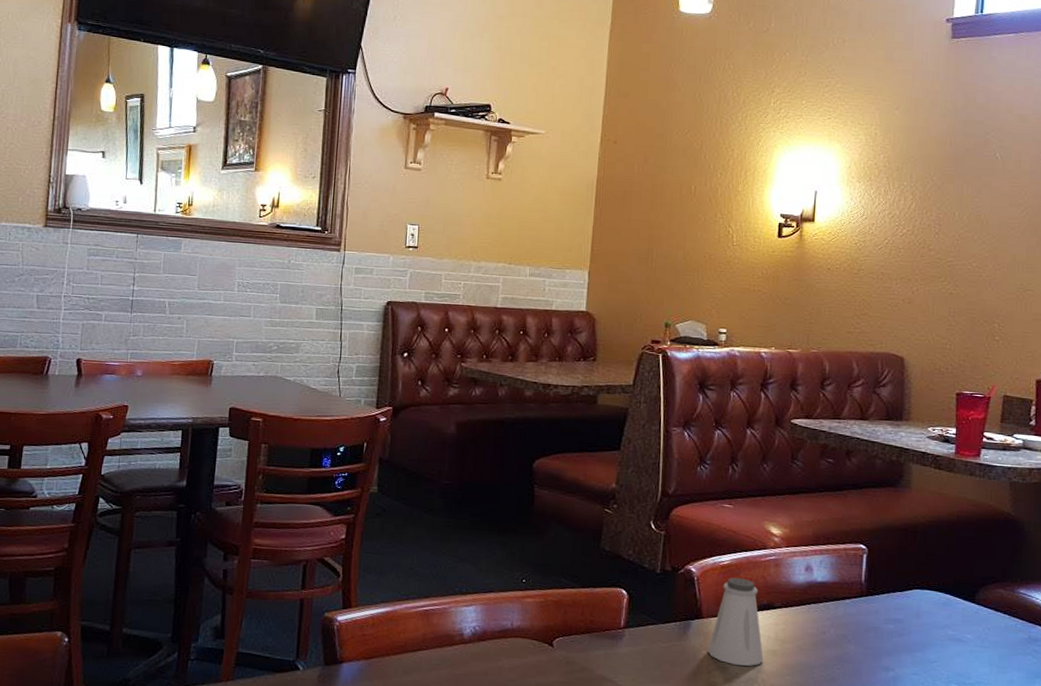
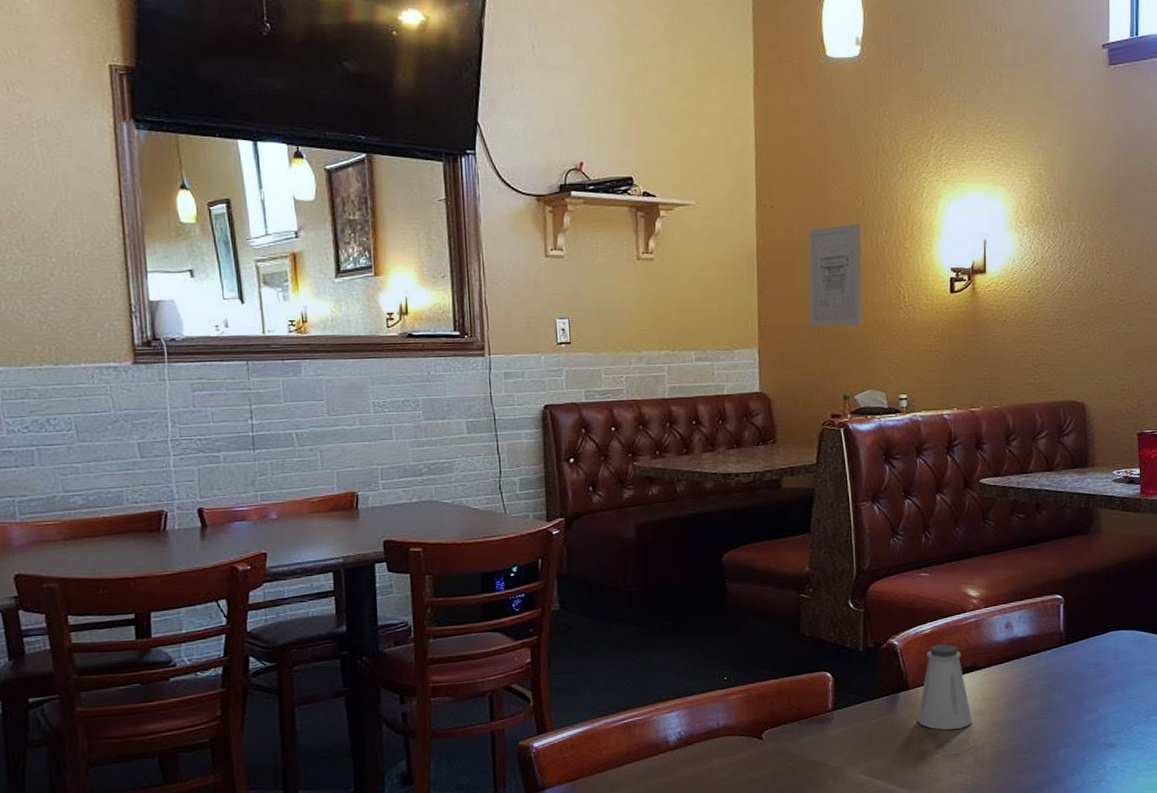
wall art: none [640,164,696,258] -> present [808,224,862,327]

